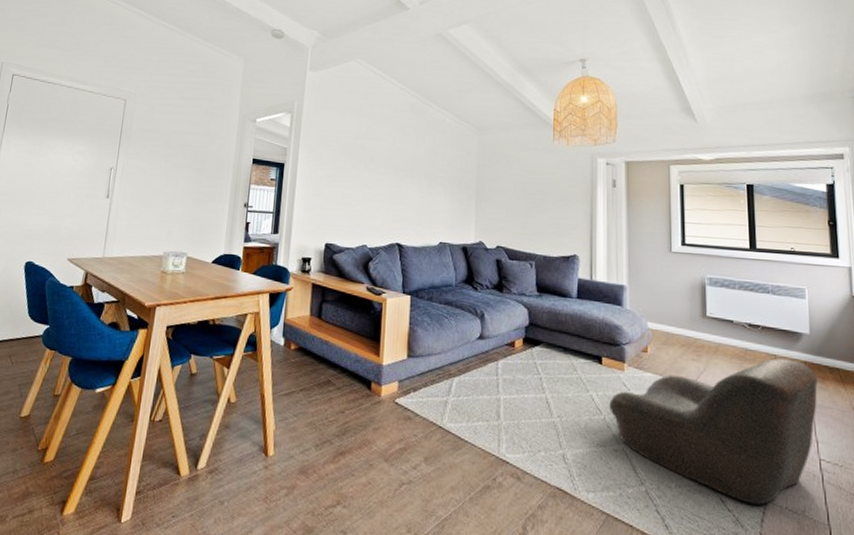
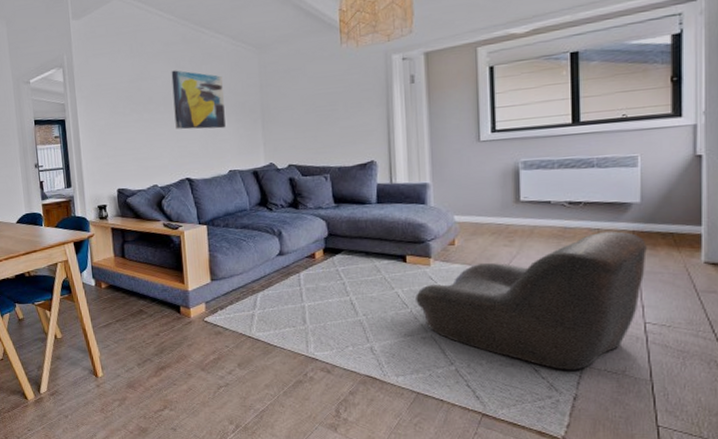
wall art: none [393,135,443,199] -> present [171,70,226,130]

